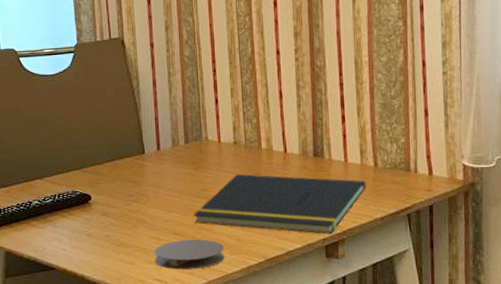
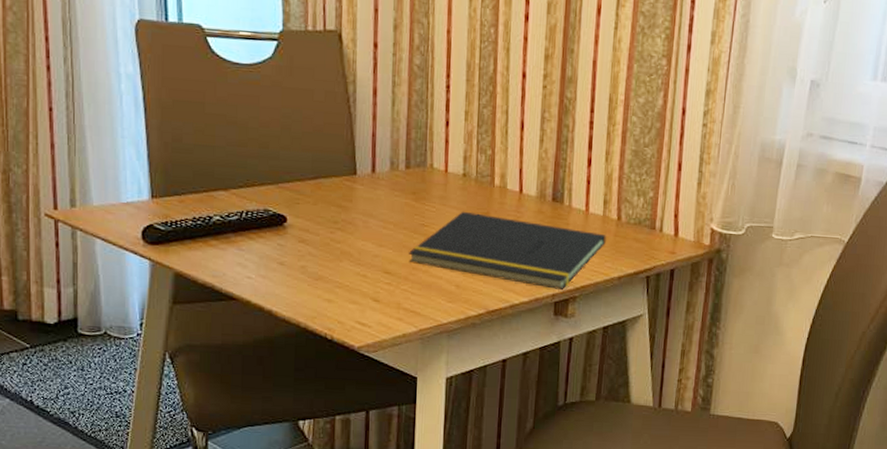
coaster: present [154,239,224,270] -> none [358,280,441,315]

